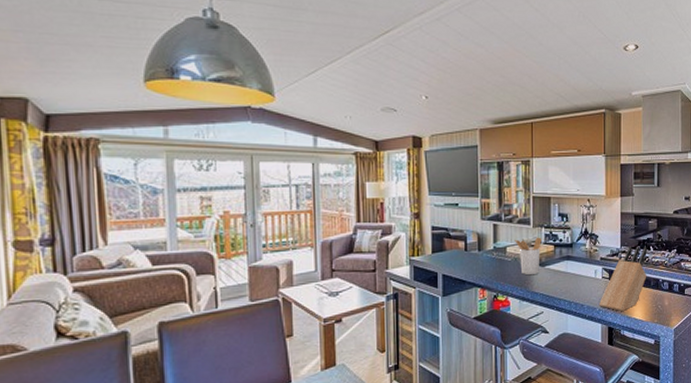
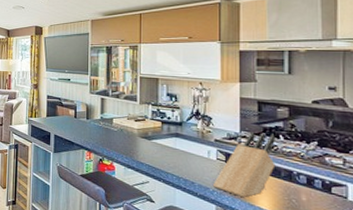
utensil holder: present [515,237,542,276] -> none [121,112,148,147]

